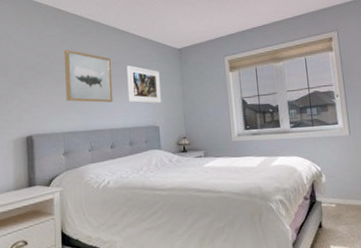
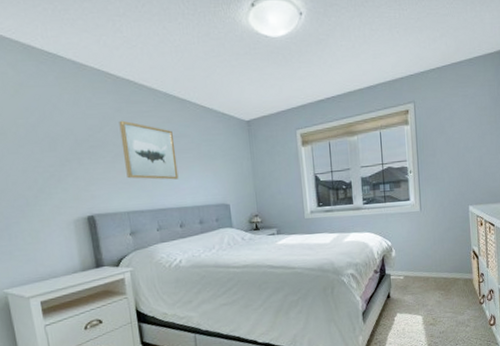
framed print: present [127,66,162,104] -> none [191,139,232,181]

